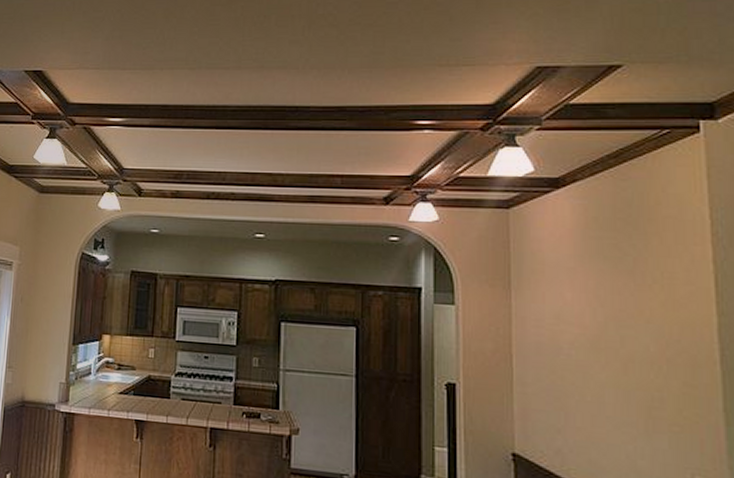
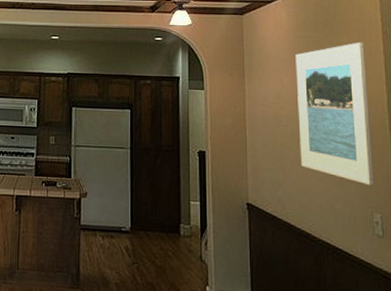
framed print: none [583,245,698,440] -> present [295,42,375,186]

